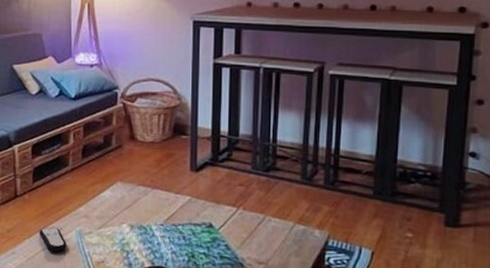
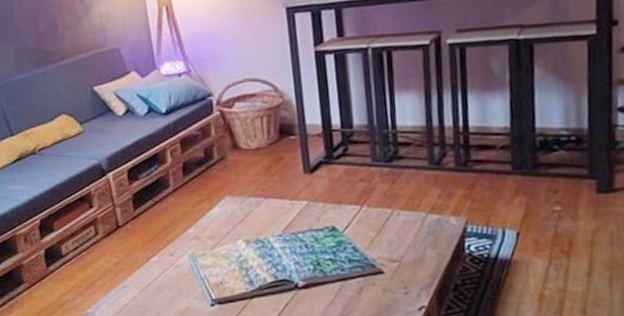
remote control: present [39,227,67,252] -> none [148,253,181,280]

